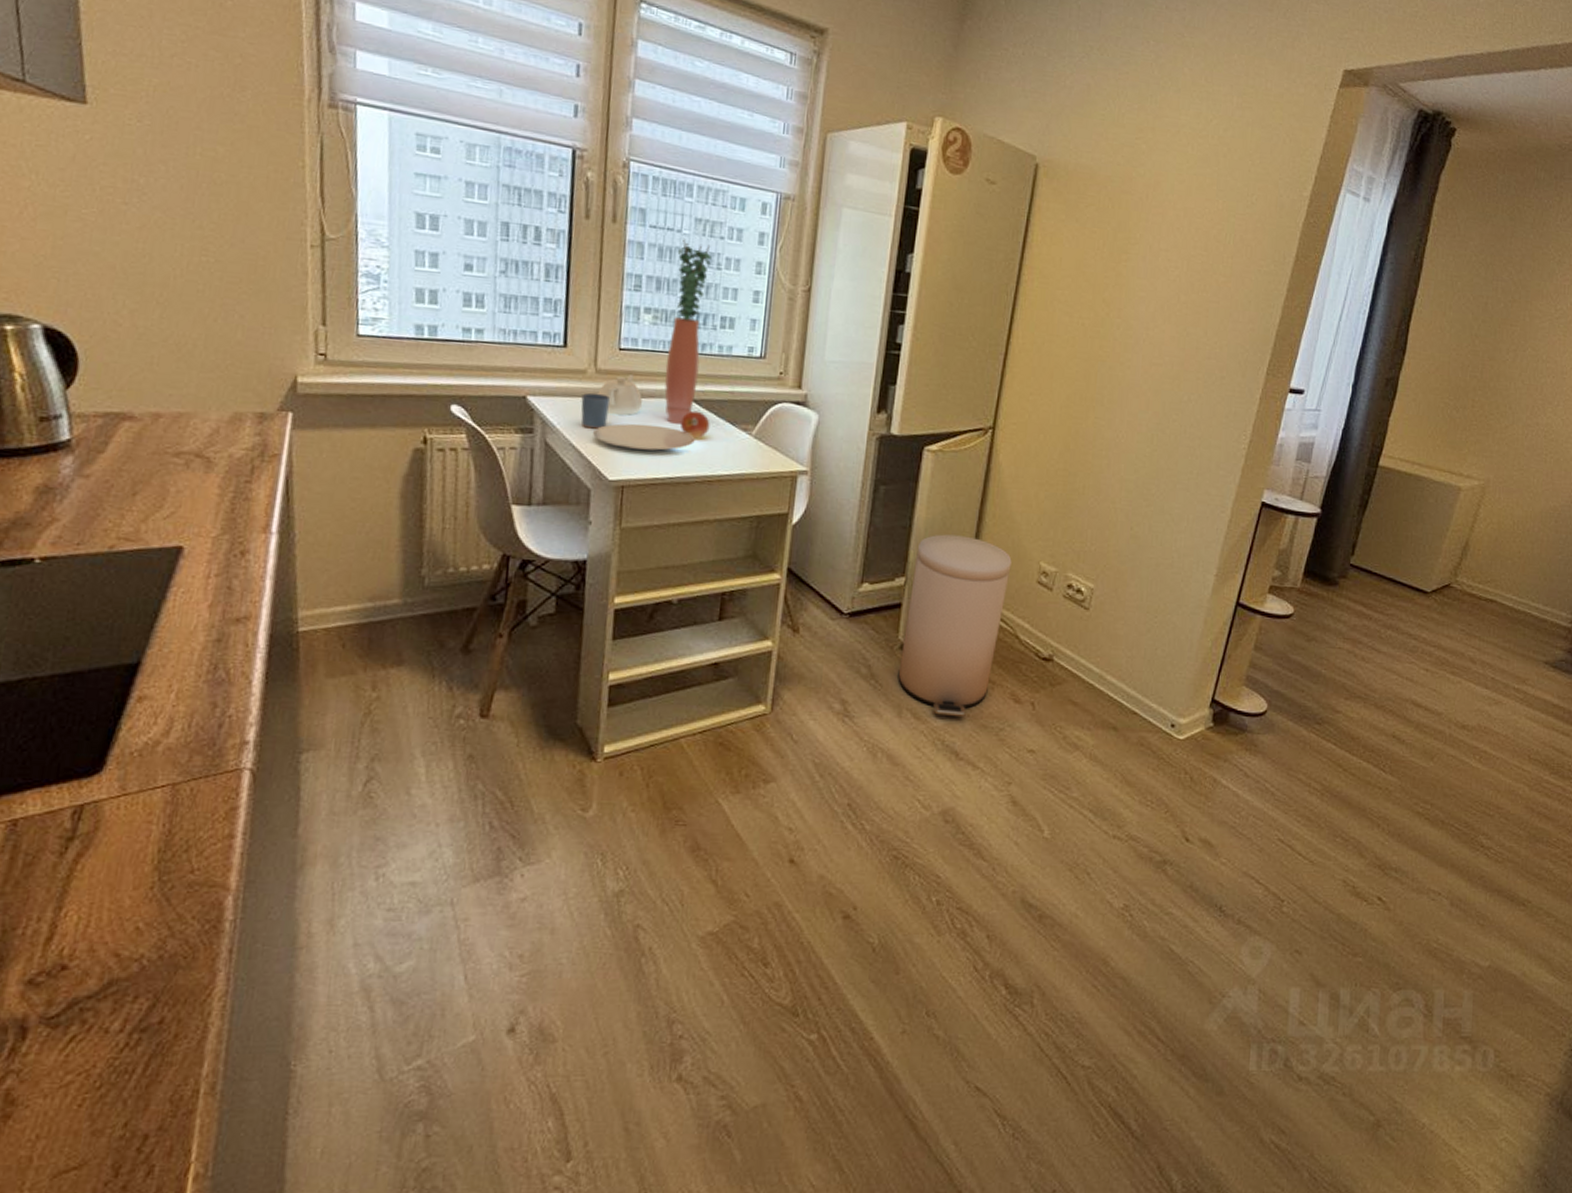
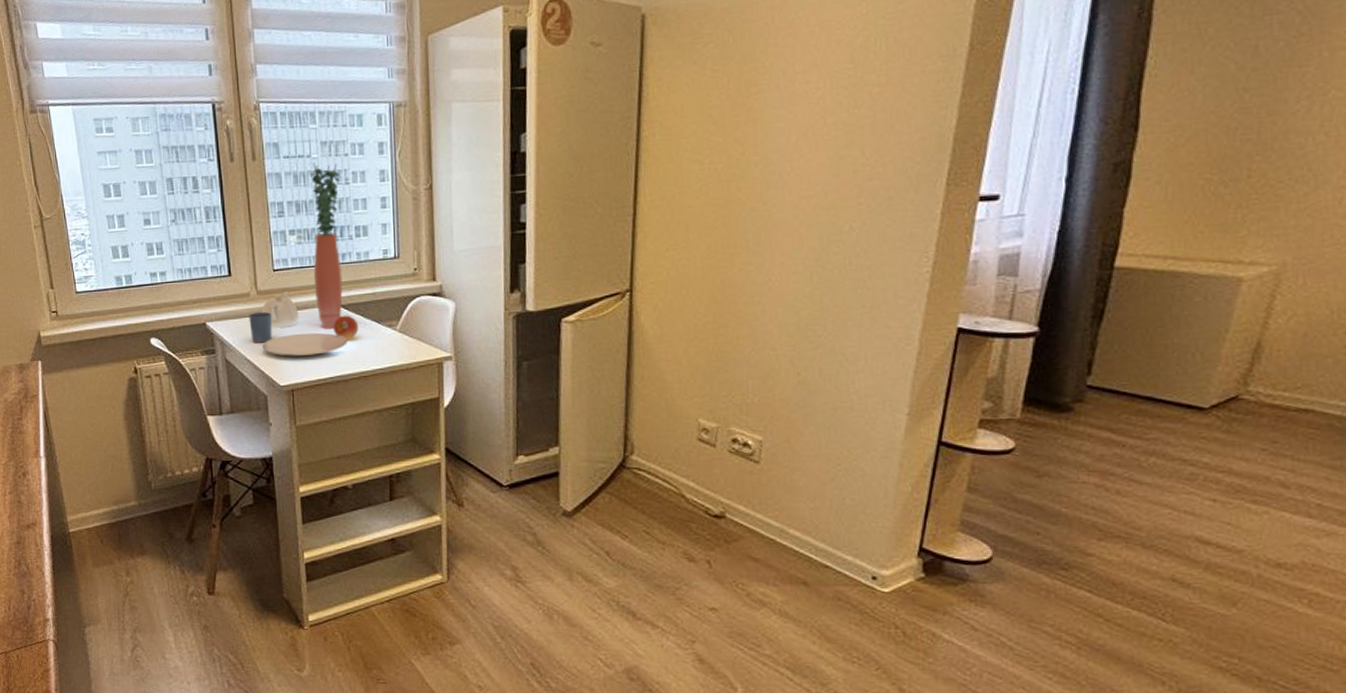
pedal bin: present [898,534,1012,718] -> none [564,401,668,579]

